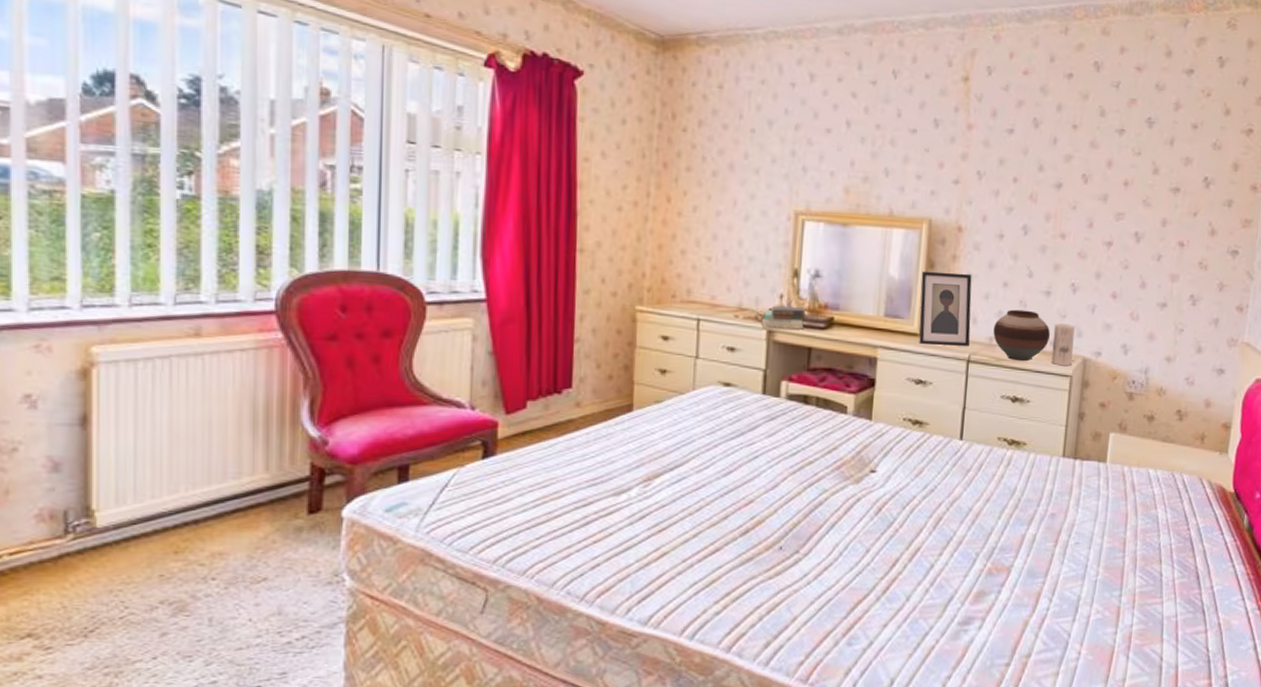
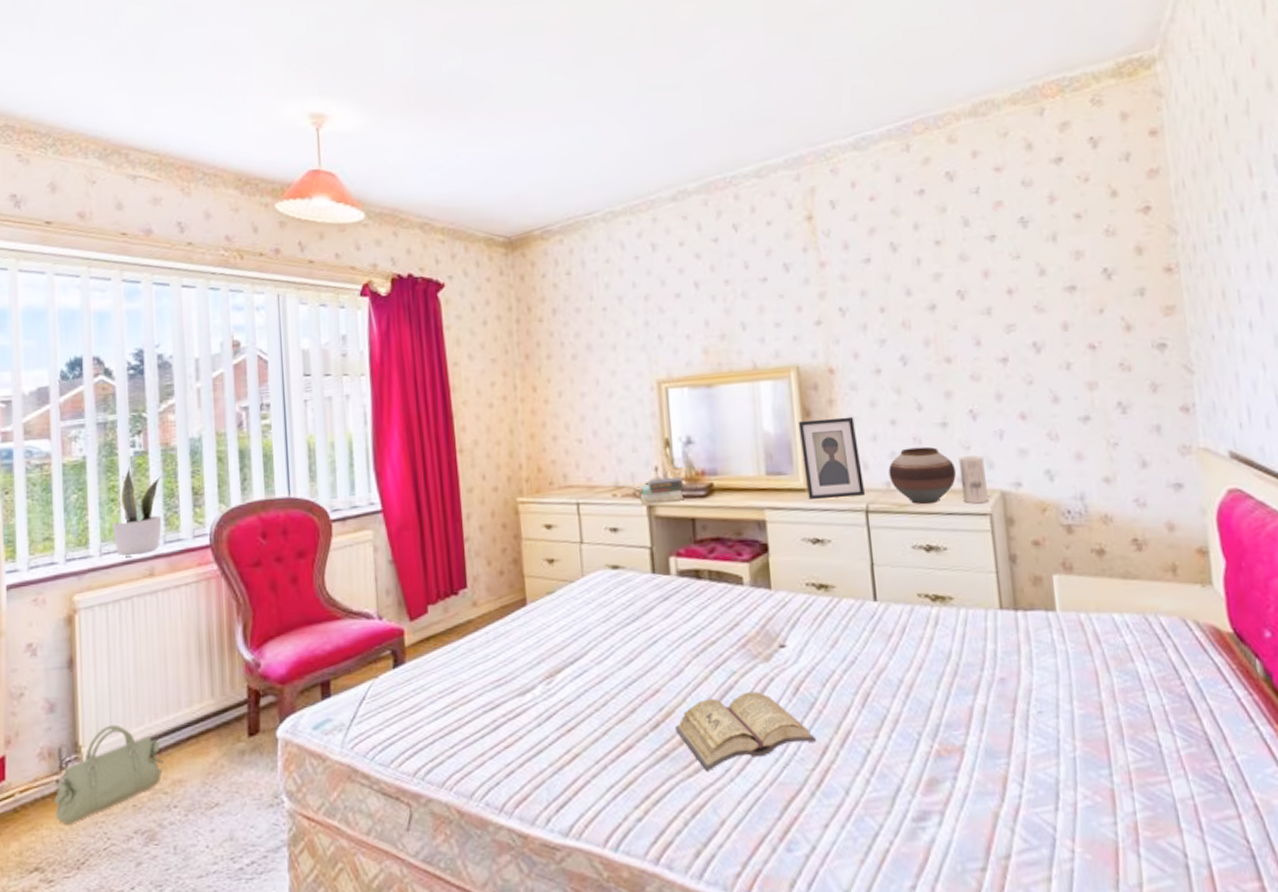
shoulder bag: none [56,490,201,591] -> present [54,724,164,825]
potted plant: none [148,211,224,312] -> present [112,467,167,557]
diary: none [763,509,889,574] -> present [675,691,816,771]

